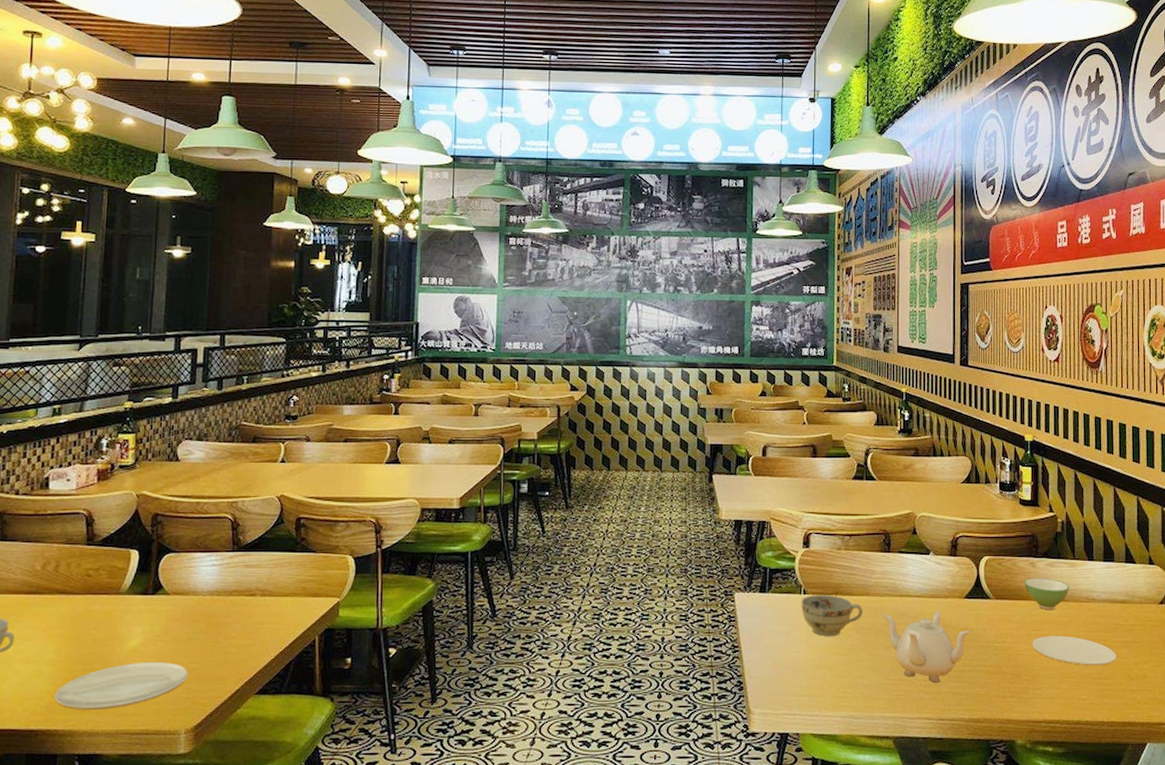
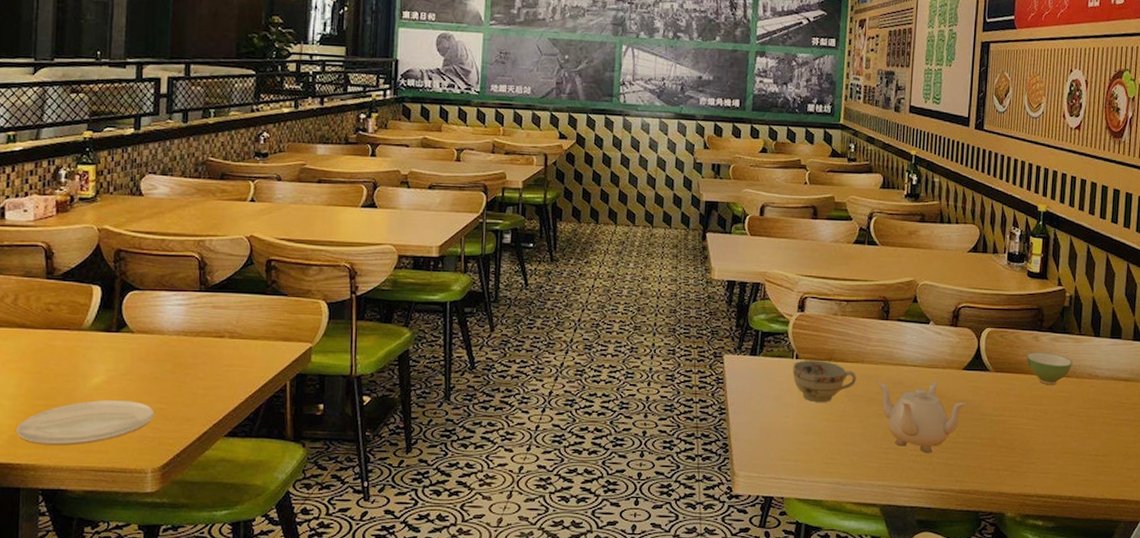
plate: present [1032,635,1116,666] -> none [1029,411,1116,443]

